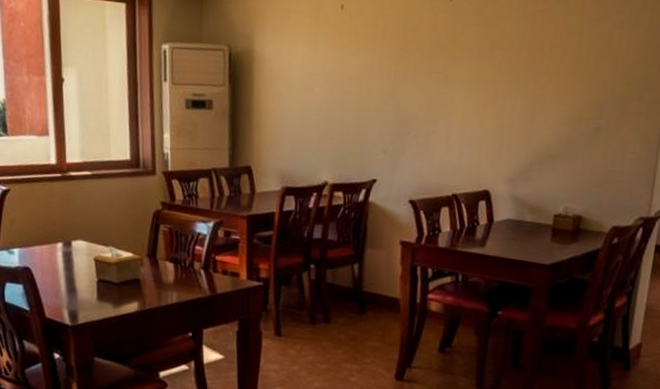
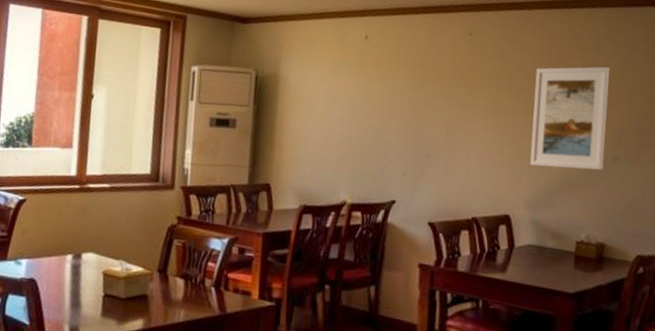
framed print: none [511,32,595,143] -> present [530,66,610,171]

